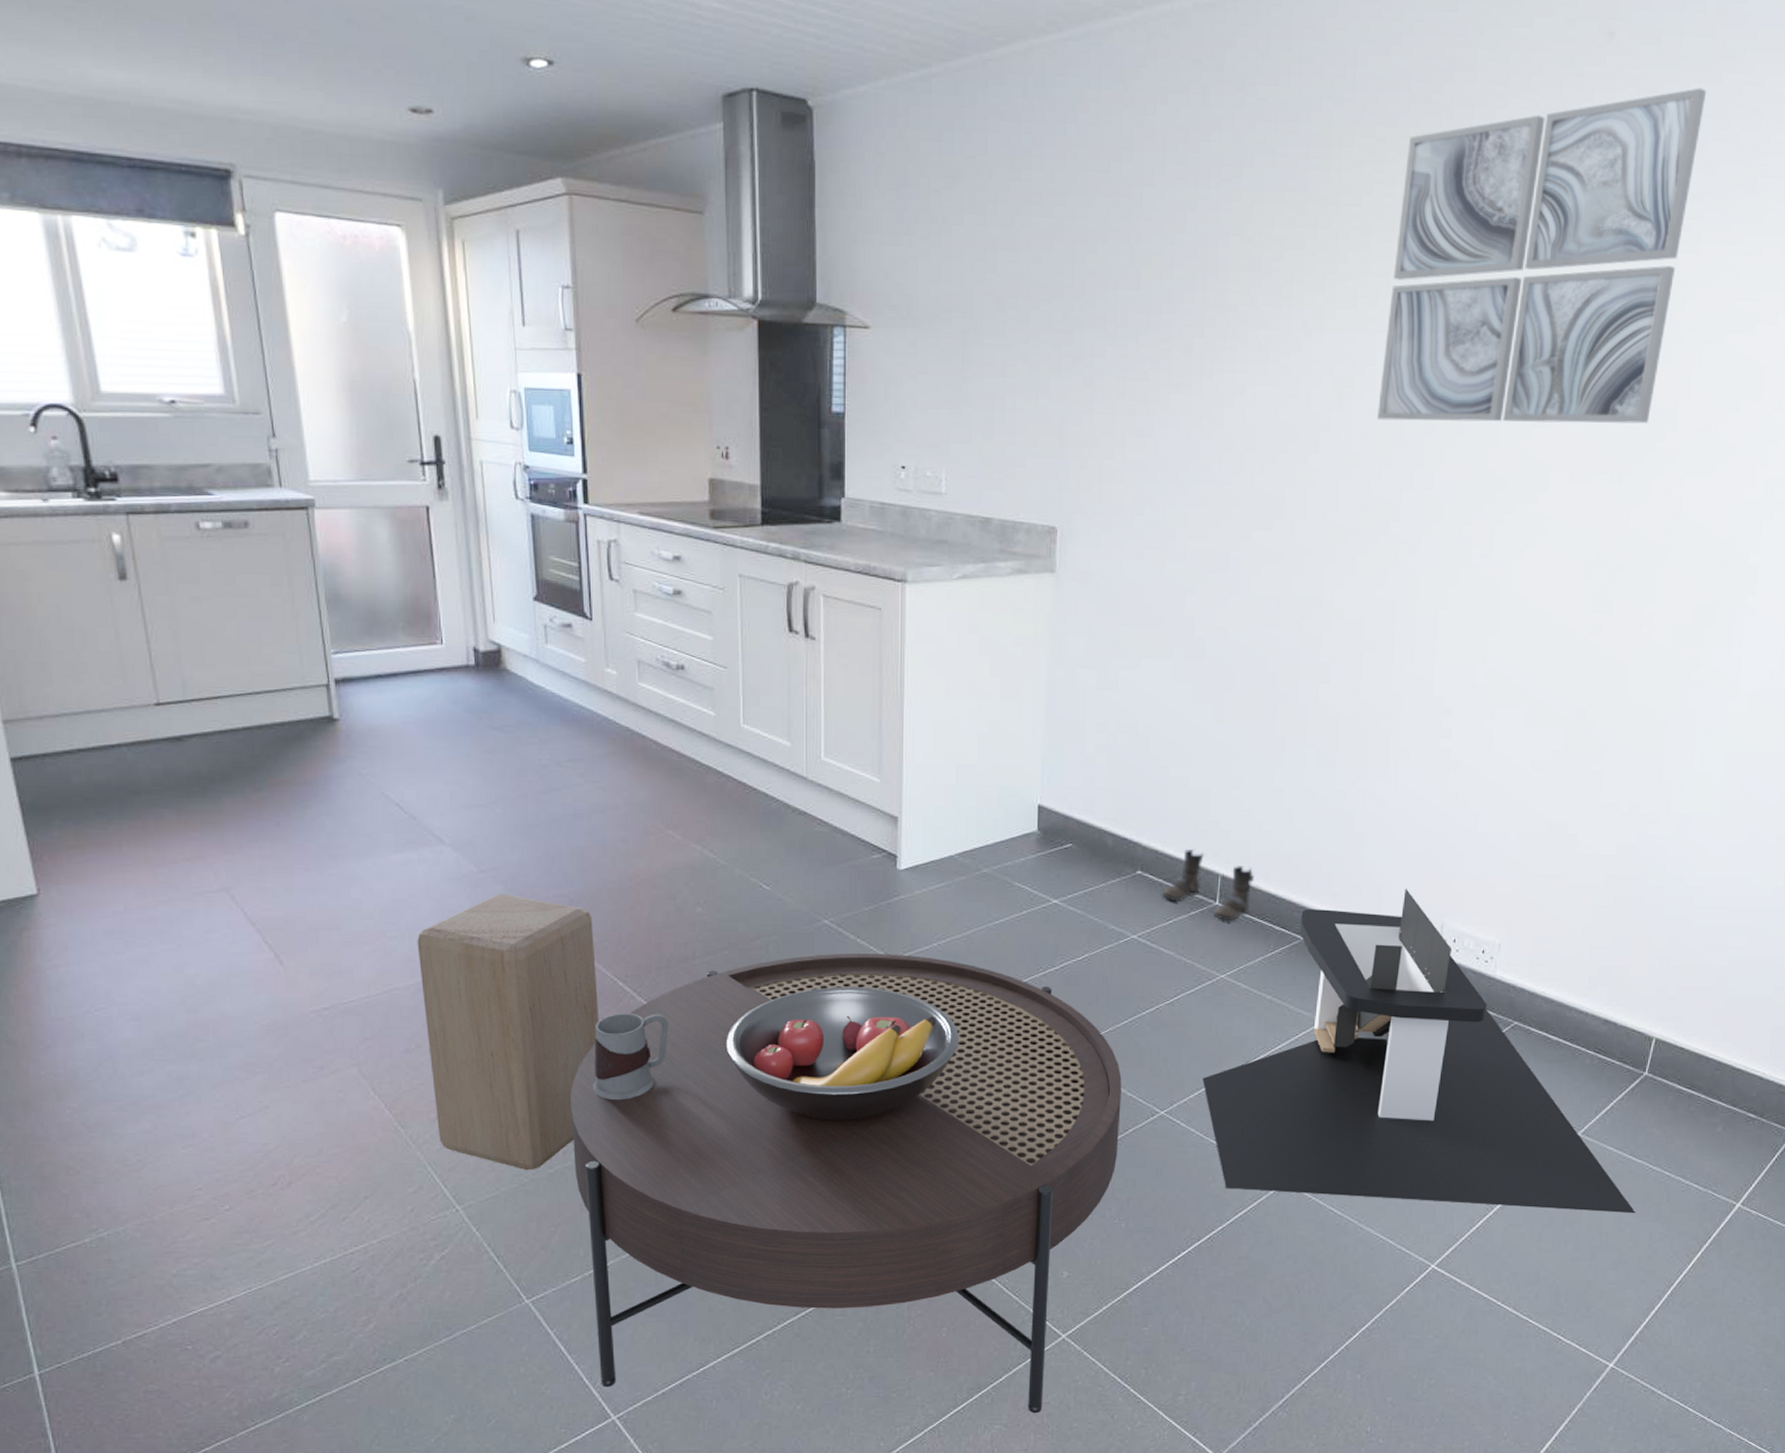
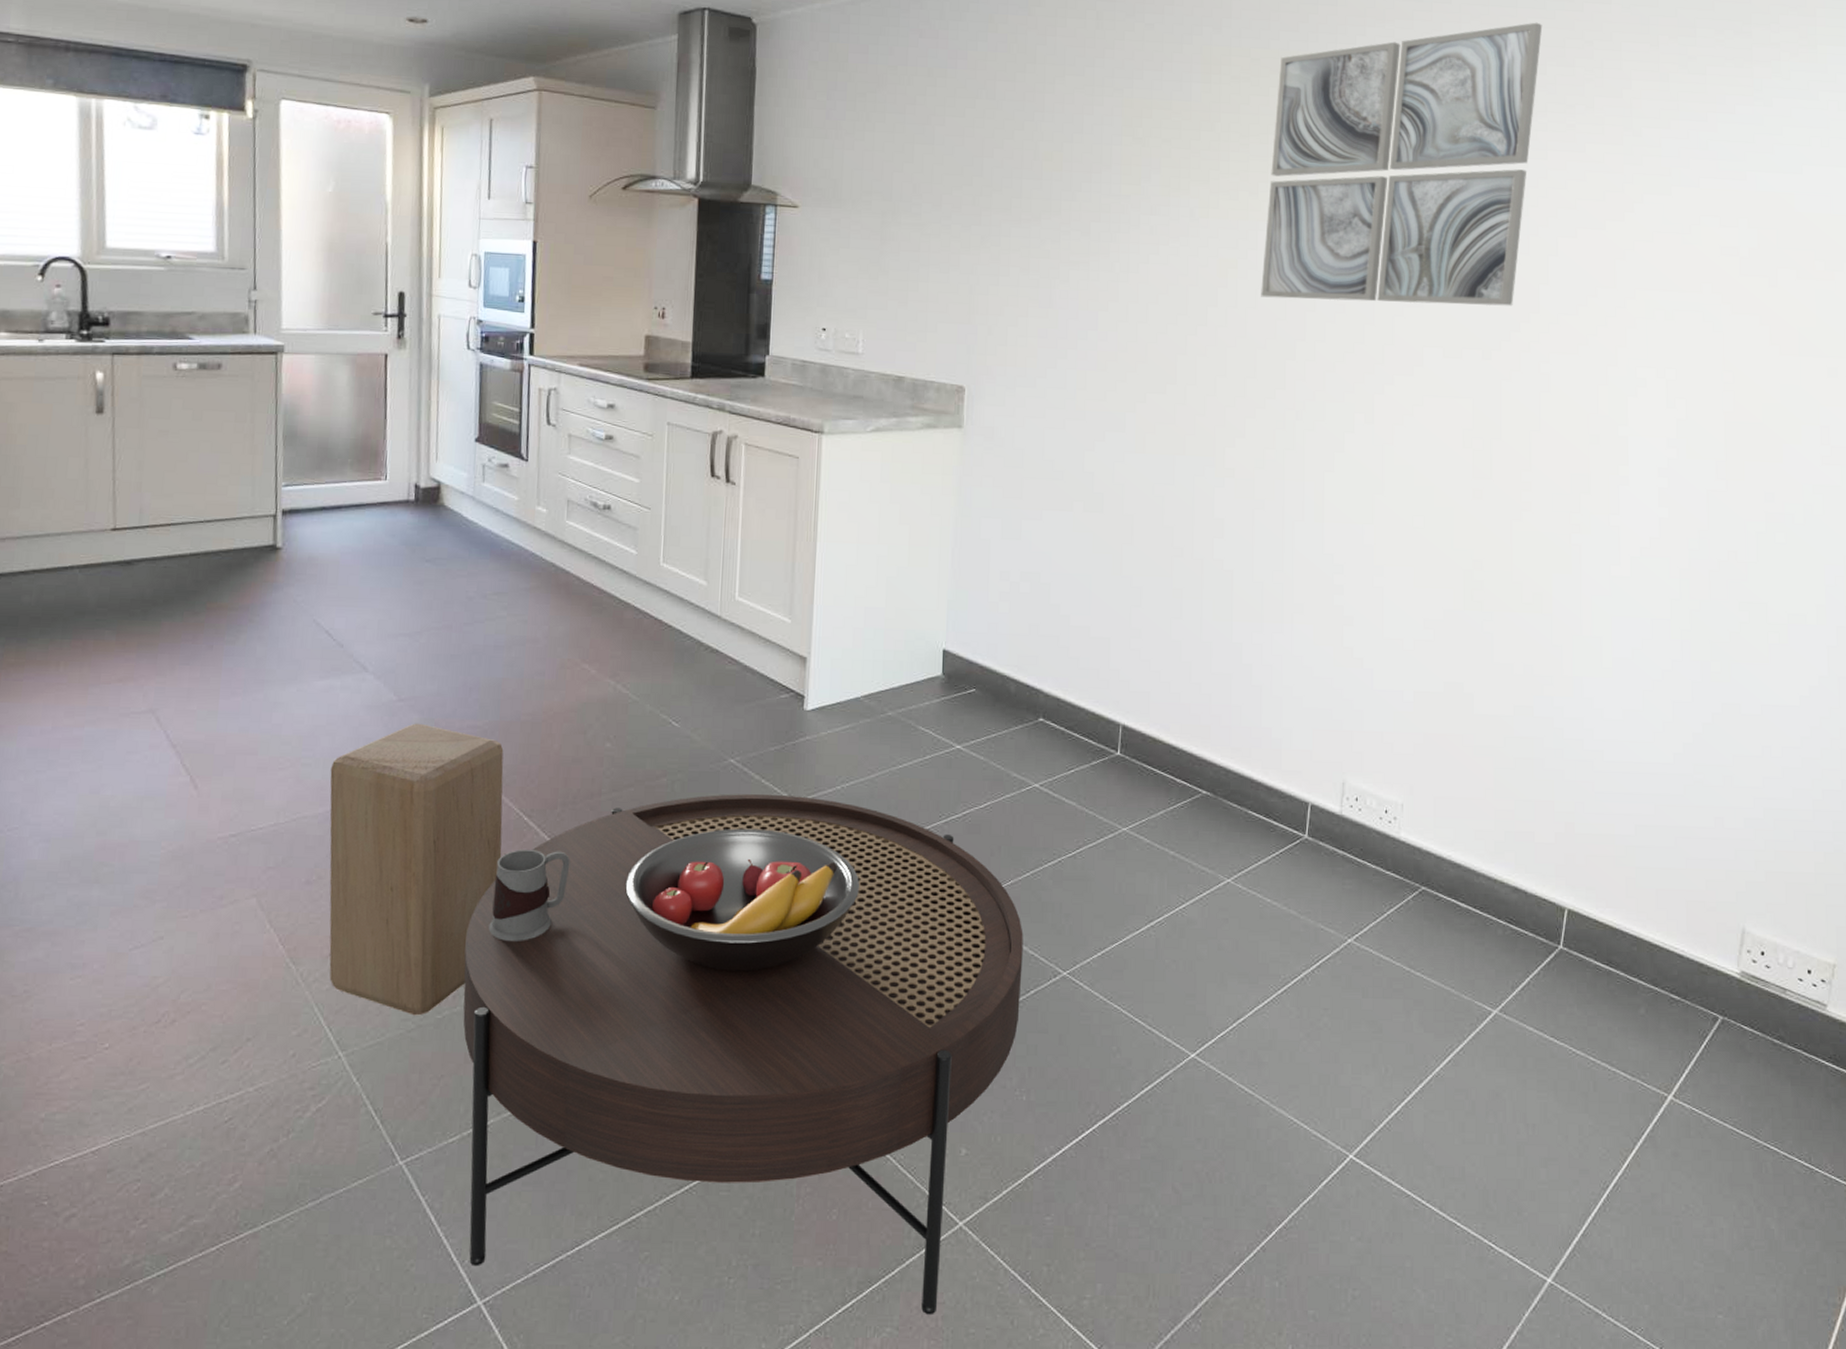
boots: present [1161,850,1254,922] -> none [1063,698,1155,773]
desk: present [1203,888,1636,1214] -> none [1106,743,1563,1104]

